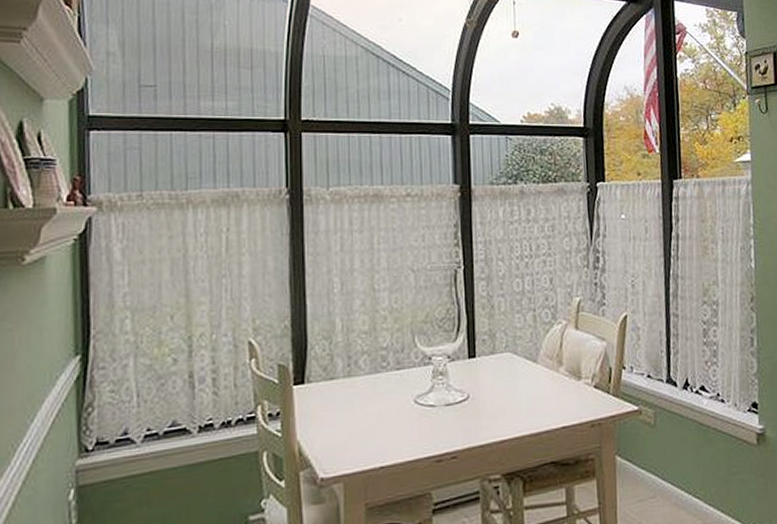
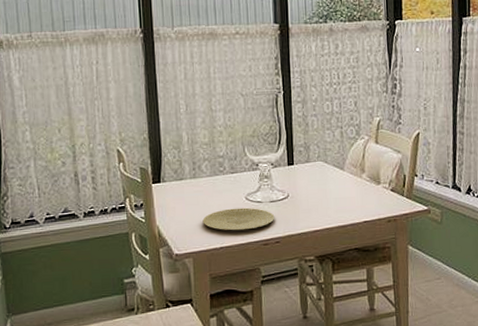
plate: none [358,413,452,445] -> present [202,207,275,231]

